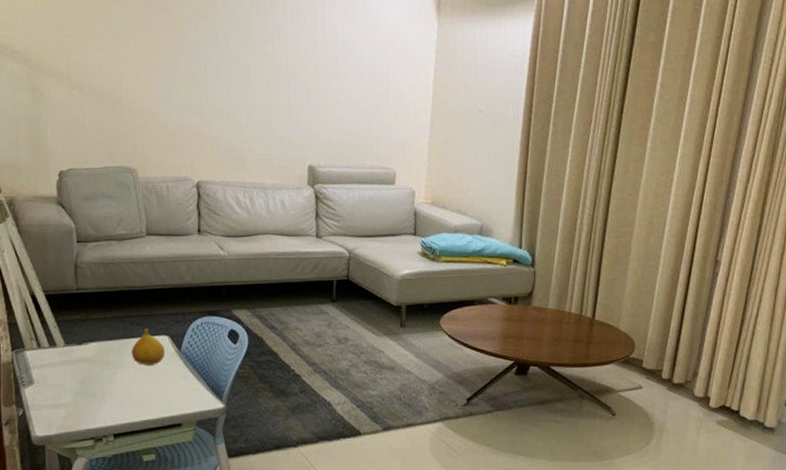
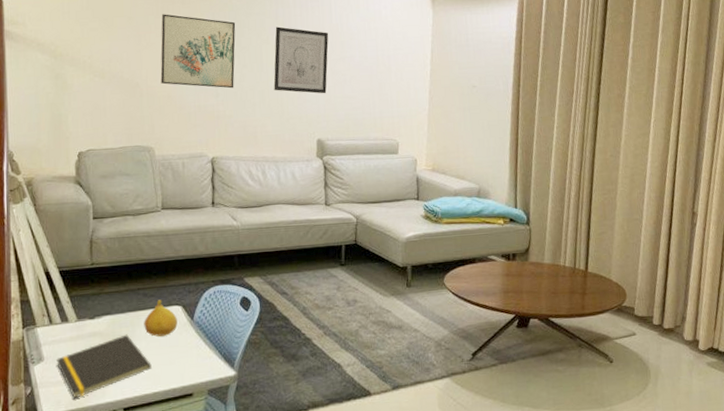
notepad: none [46,362,140,422] -> present [56,334,152,399]
wall art: none [141,20,221,107] -> present [160,14,236,89]
wall art: none [262,38,322,116] -> present [273,26,329,94]

